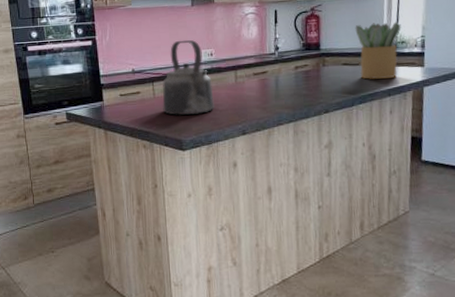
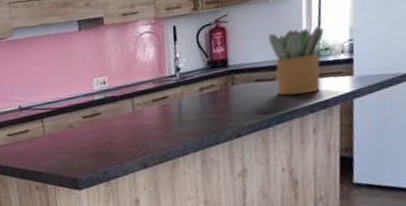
kettle: present [162,39,215,116] -> none [52,68,111,153]

